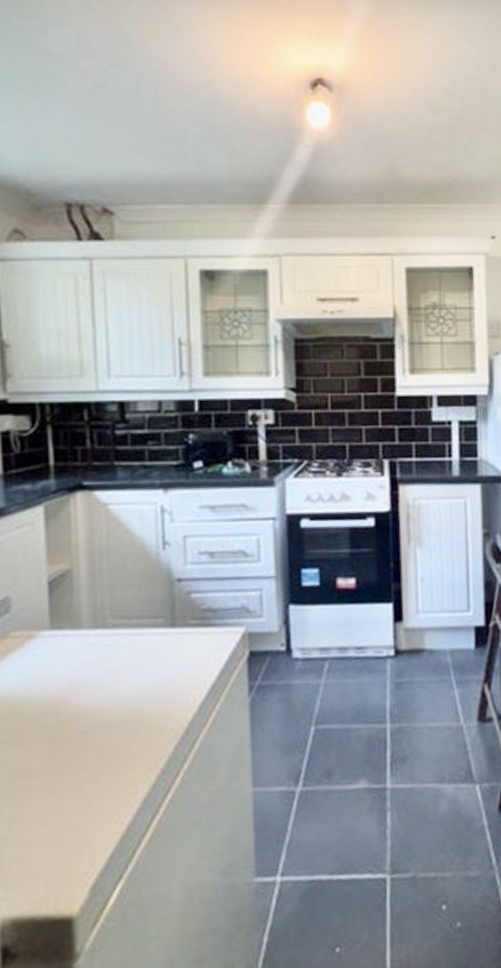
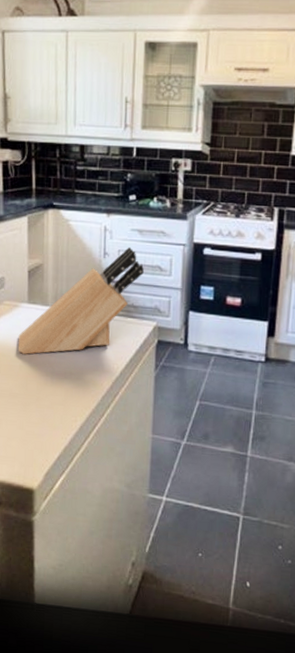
knife block: none [36,529,222,707] -> present [18,246,144,355]

